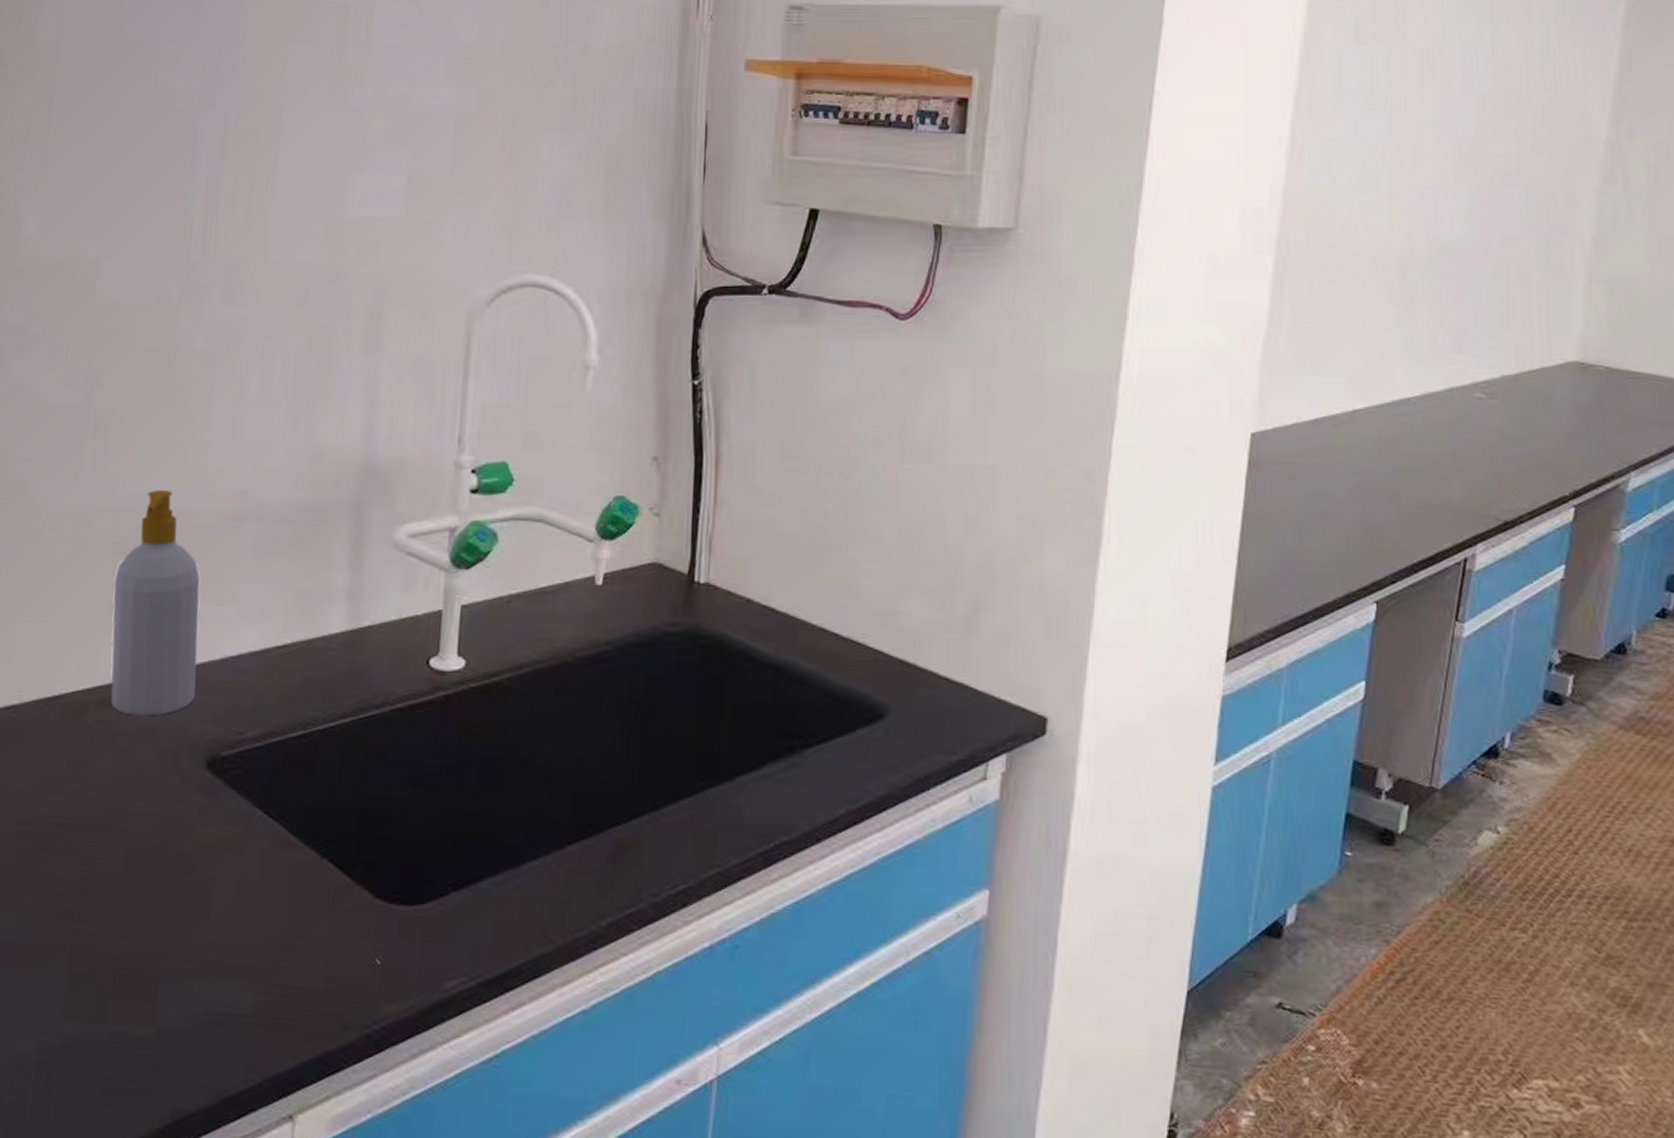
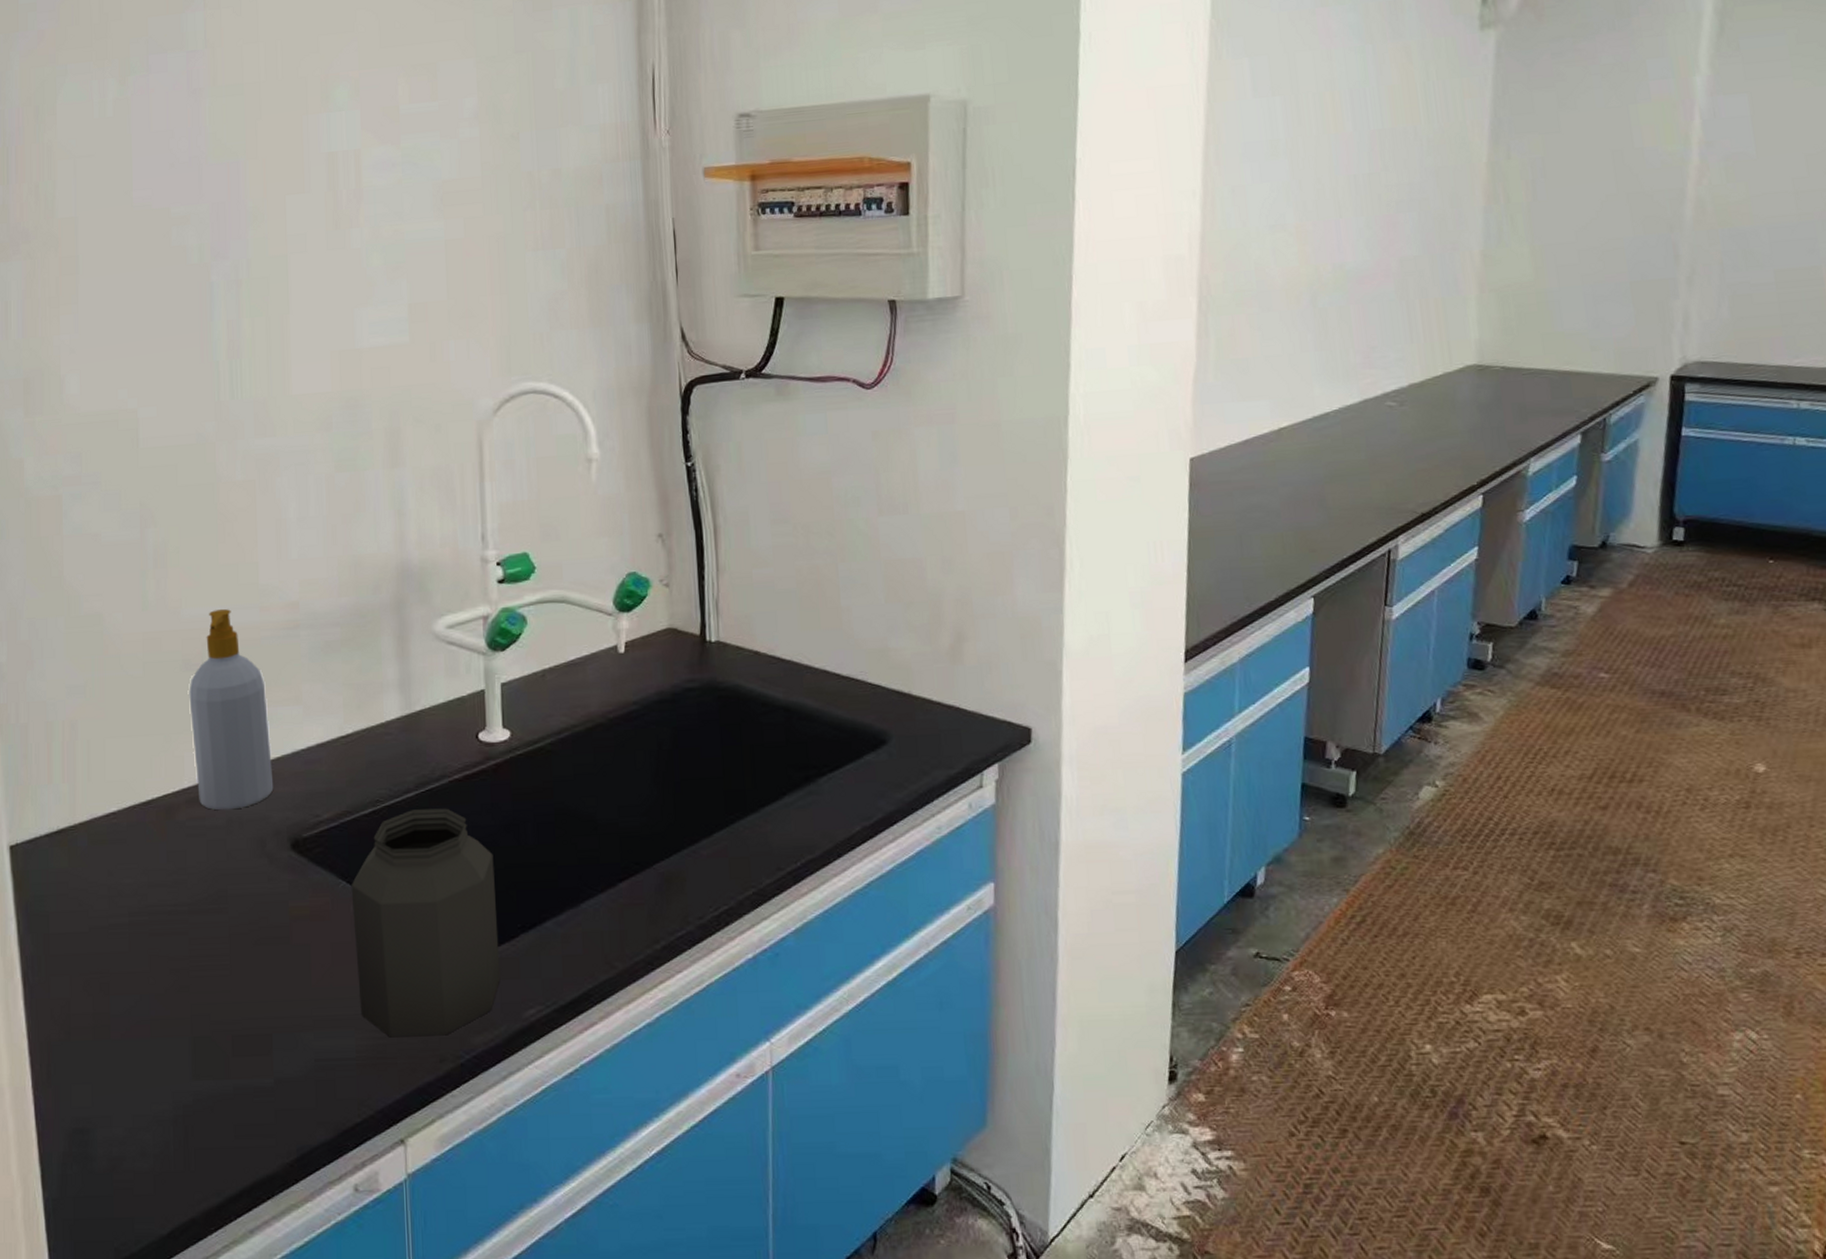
jar: none [261,737,431,1000] -> present [351,808,501,1038]

